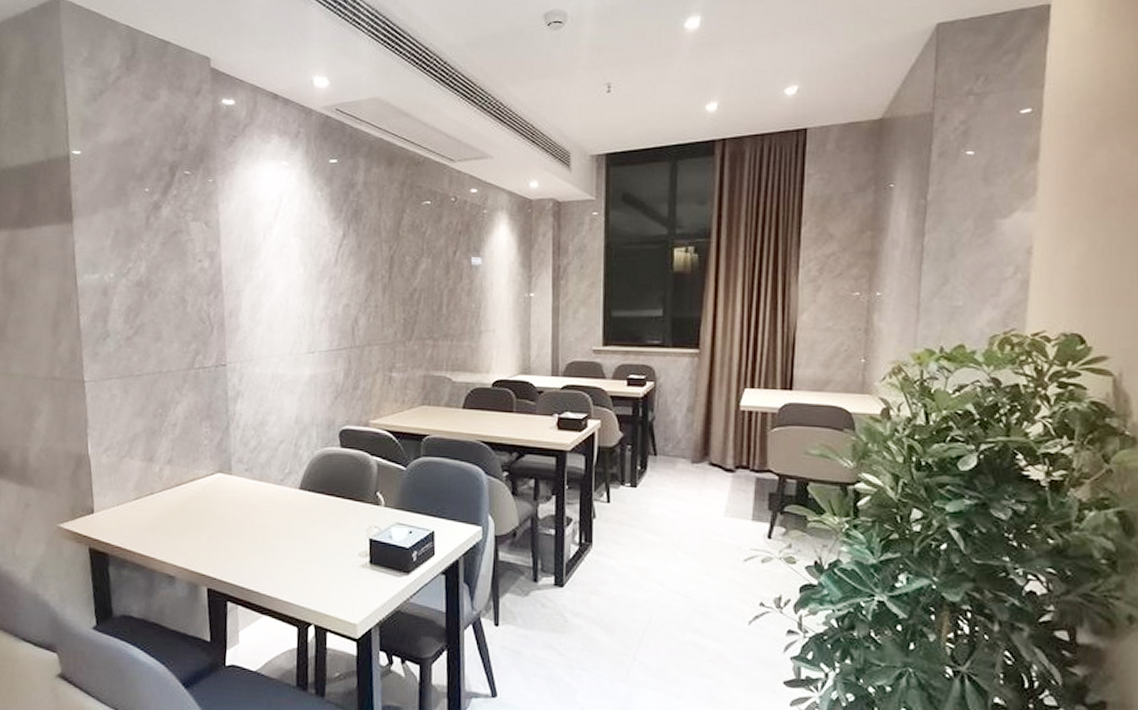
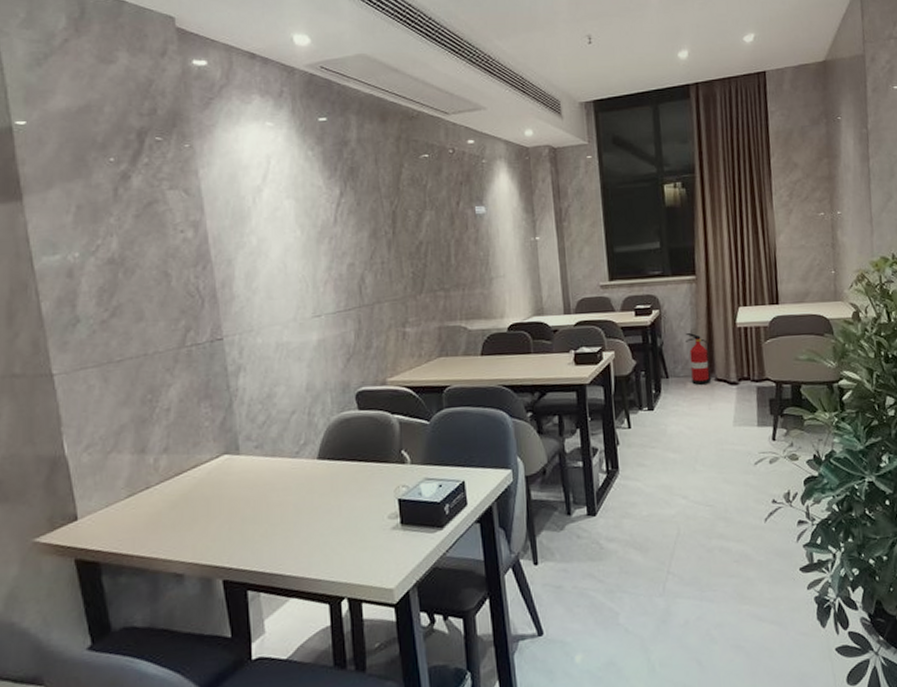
fire extinguisher: none [679,411,707,467] -> present [684,333,712,385]

